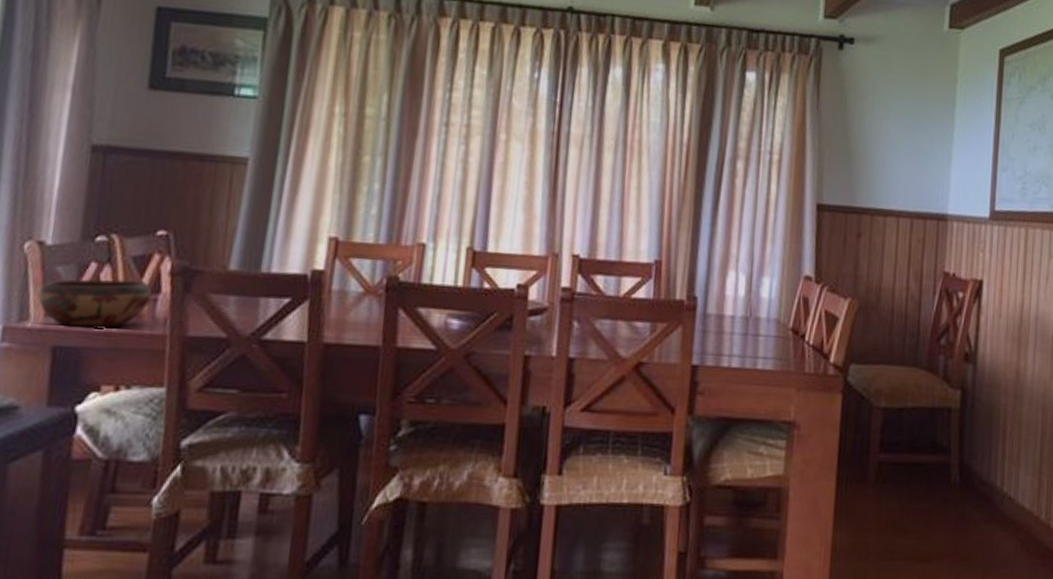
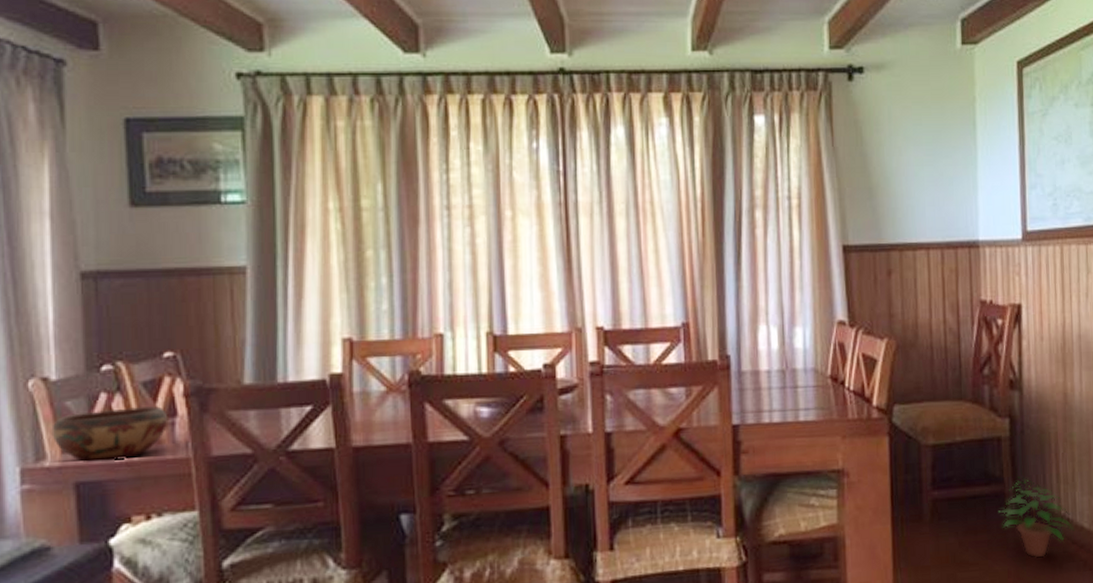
potted plant: none [942,449,1015,533] -> present [998,476,1075,558]

